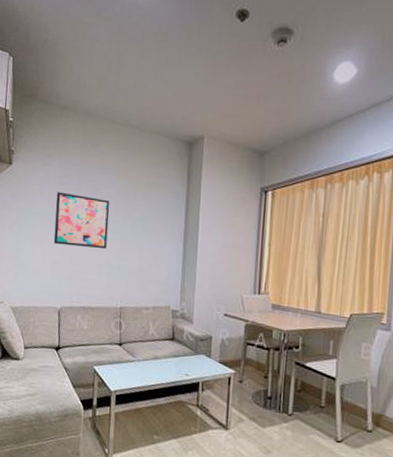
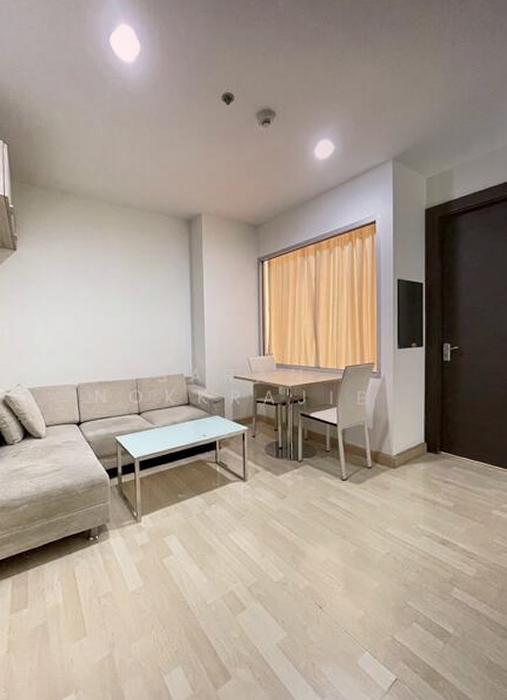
wall art: present [53,192,110,249] -> none [64,274,118,326]

